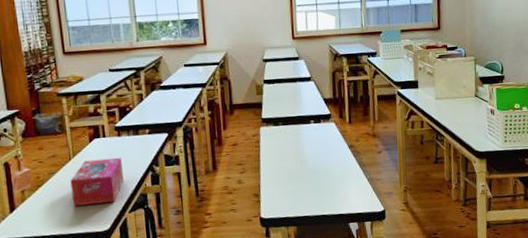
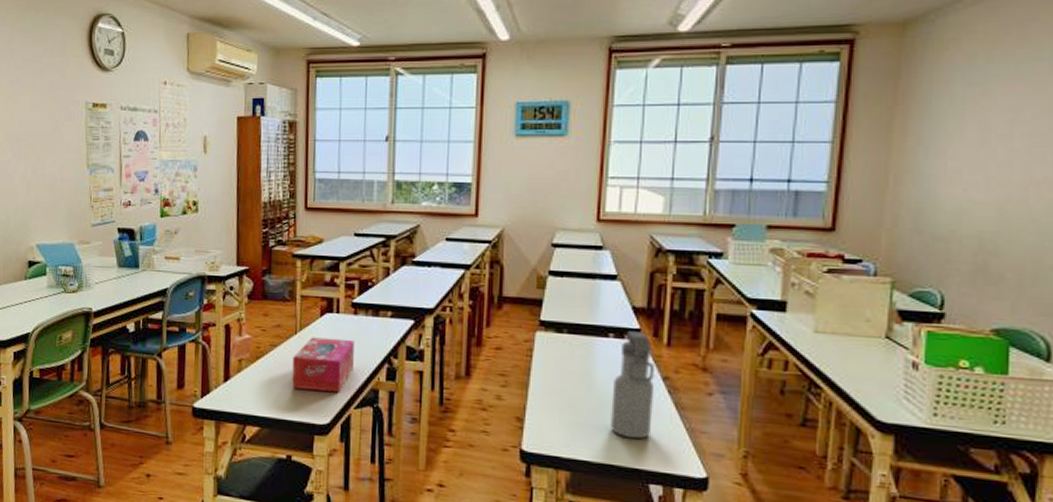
water bottle: none [317,116,346,194] -> present [611,331,654,439]

